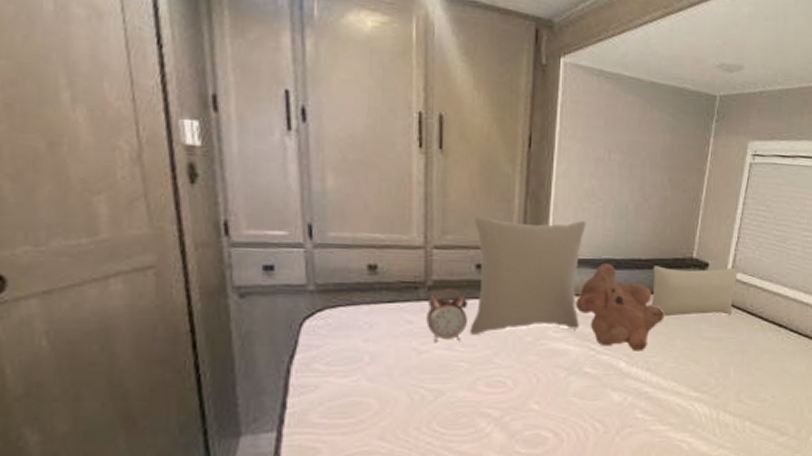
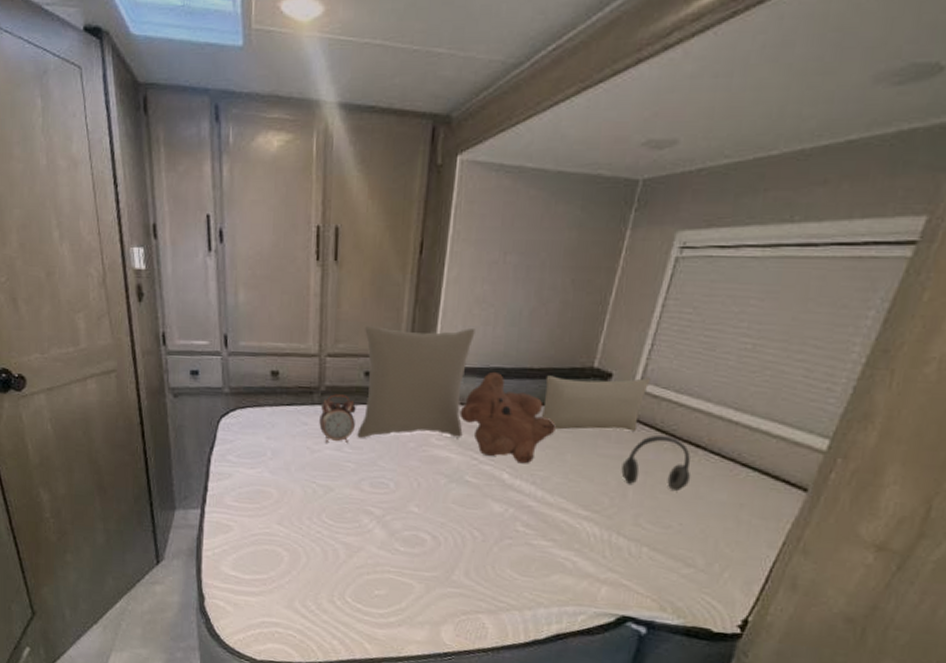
headphones: none [723,317,778,368] -> present [621,434,692,492]

